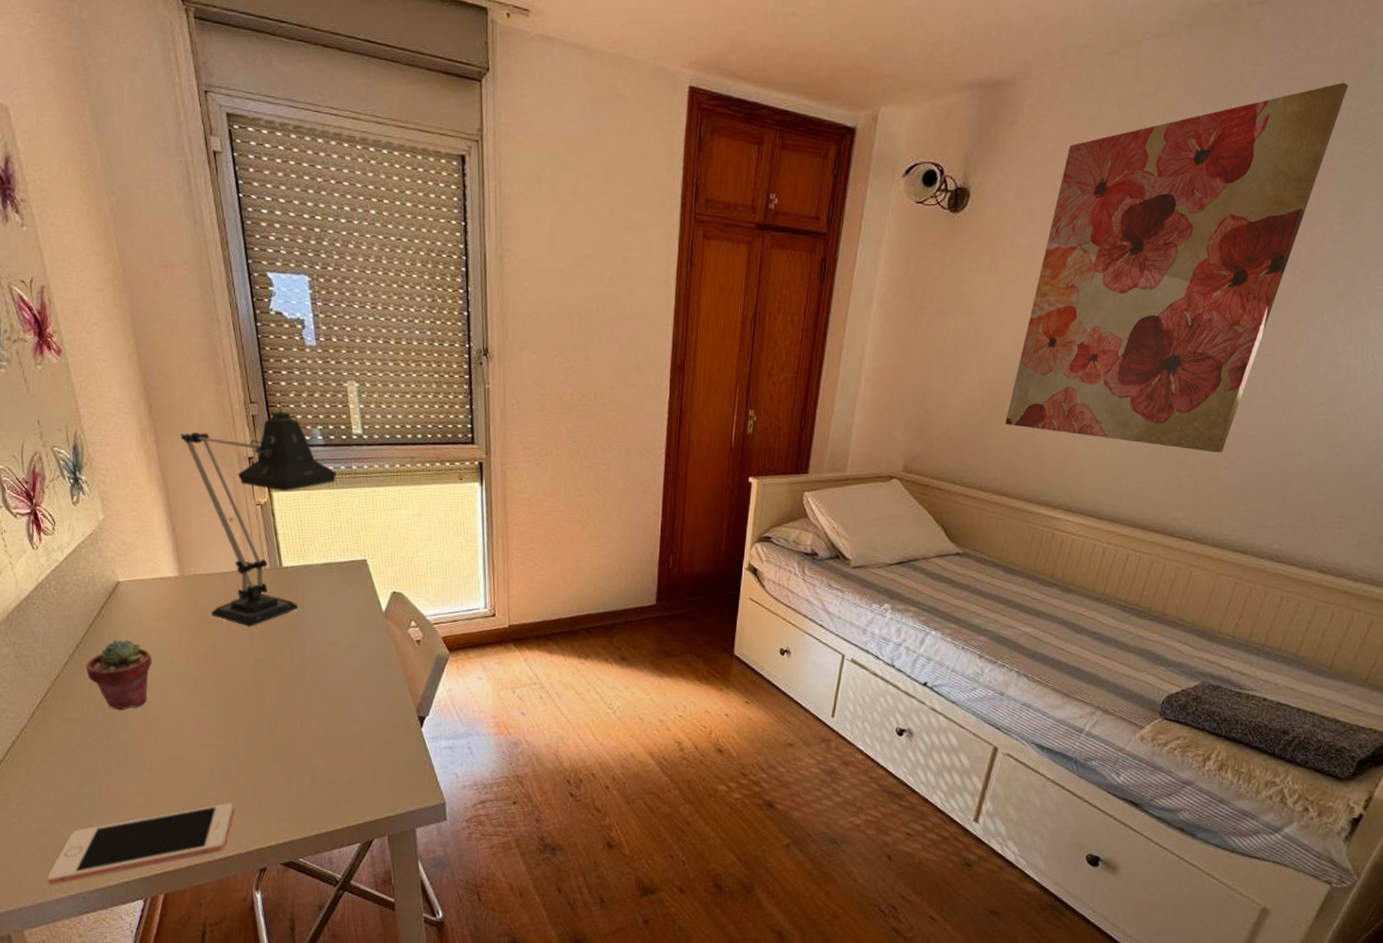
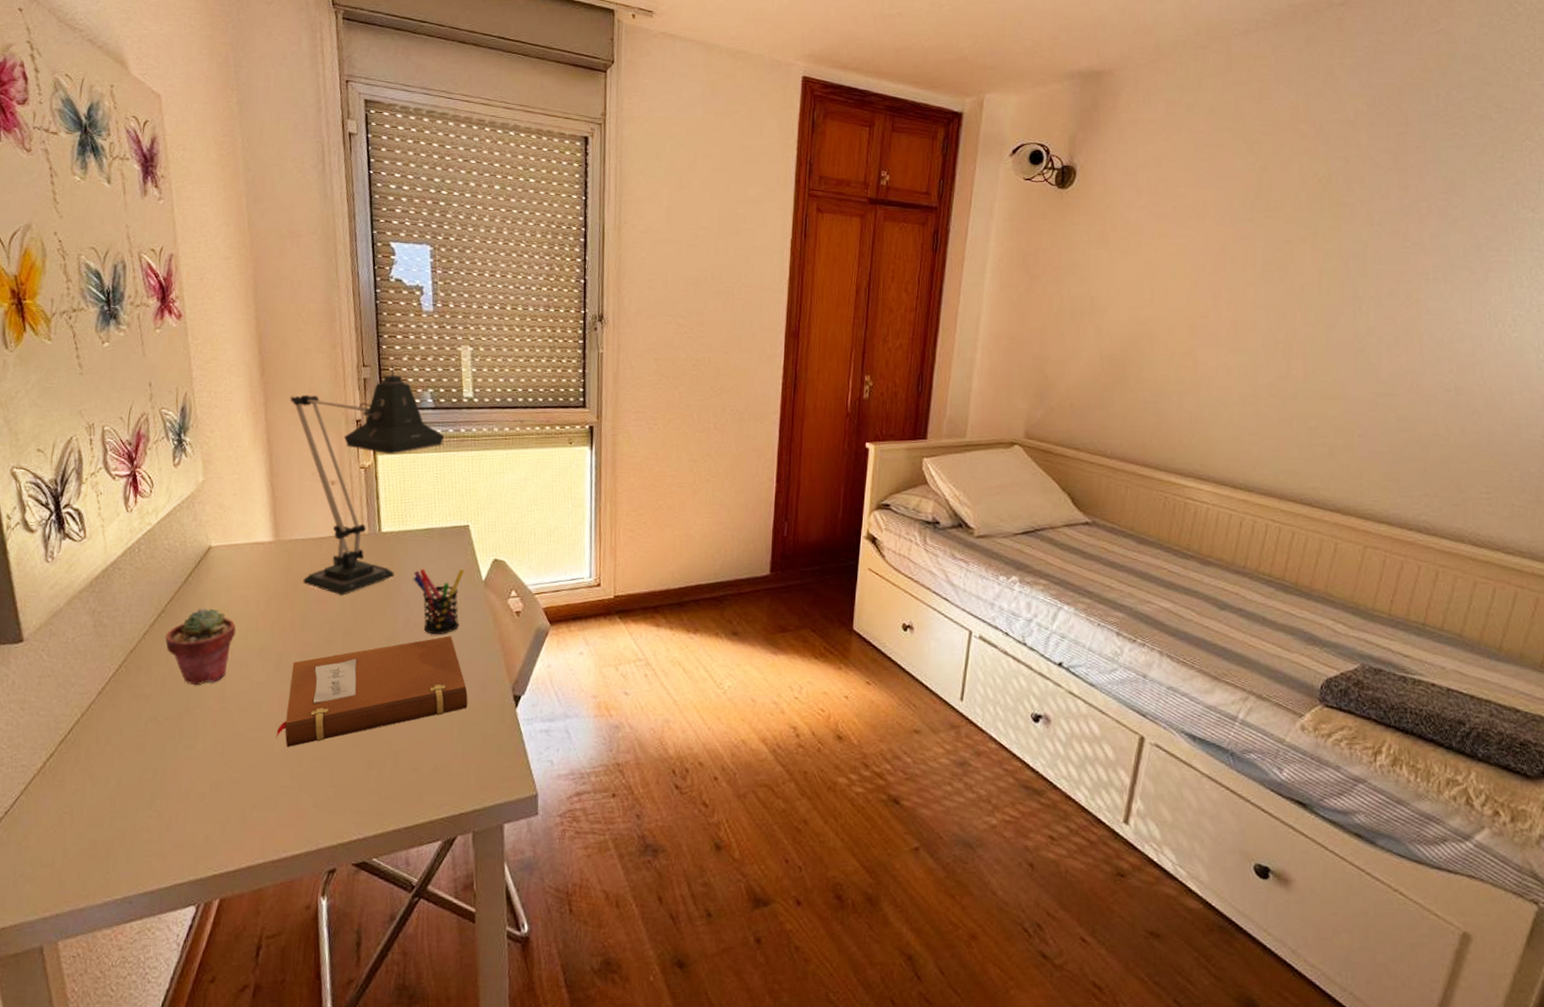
cell phone: present [47,803,233,885] -> none [92,792,306,887]
notebook: none [200,663,376,764] -> present [275,636,468,747]
pen holder: none [316,601,365,663] -> present [413,568,465,635]
wall art: present [1005,82,1349,453] -> none [1127,72,1435,421]

